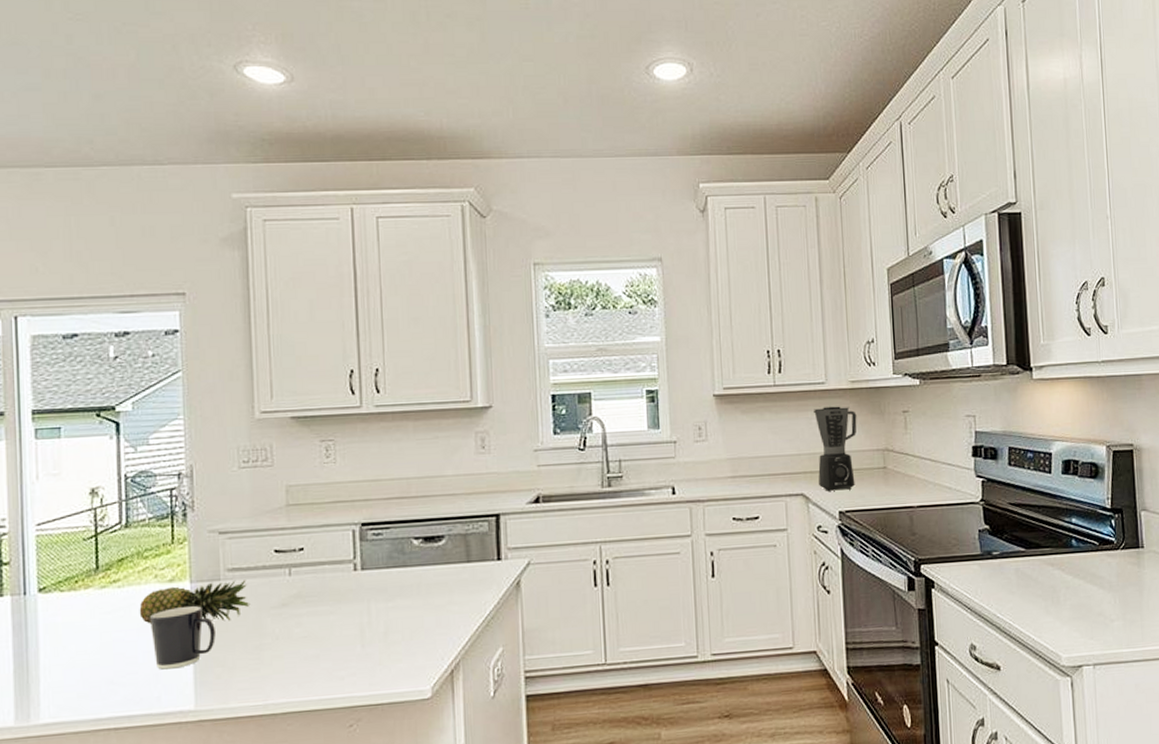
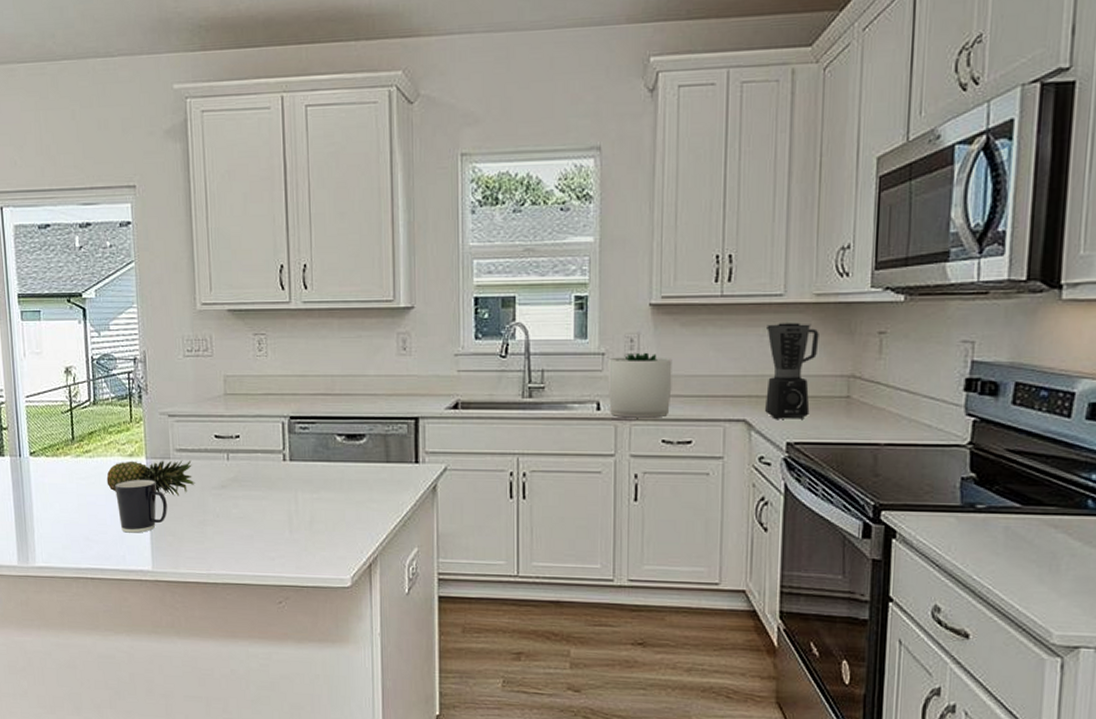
planter: none [679,438,738,500] -> present [607,352,672,418]

